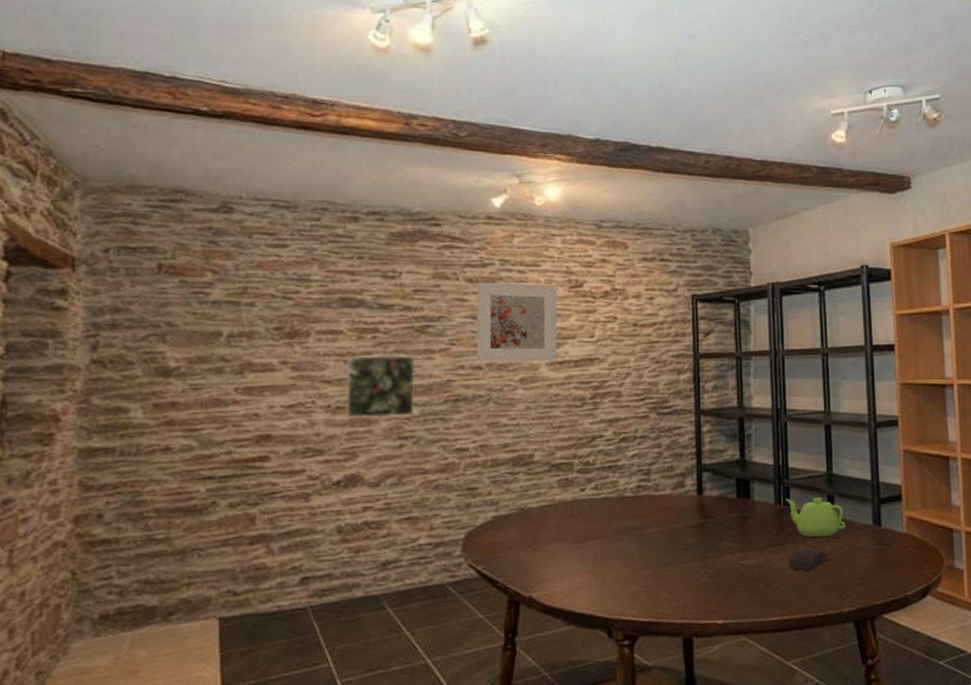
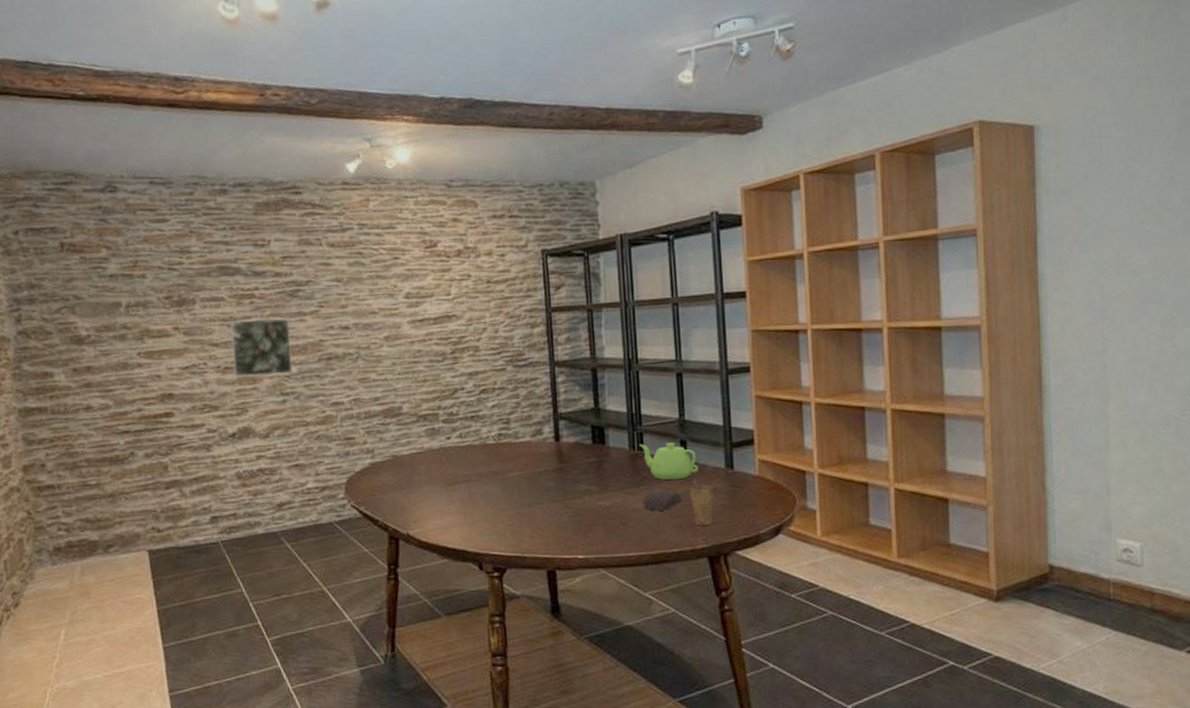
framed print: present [477,282,557,362] -> none [338,245,418,323]
cup: none [836,538,861,587] -> present [689,480,714,526]

